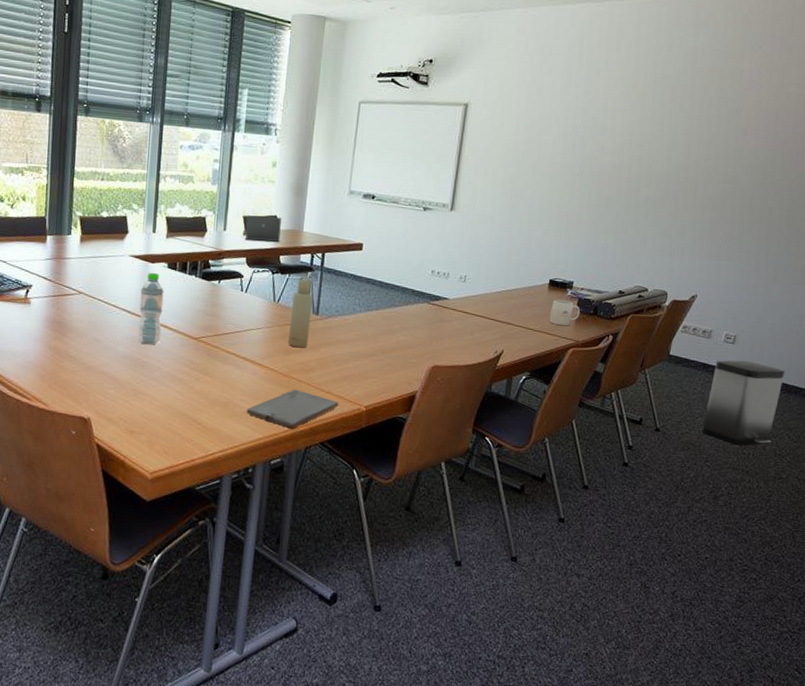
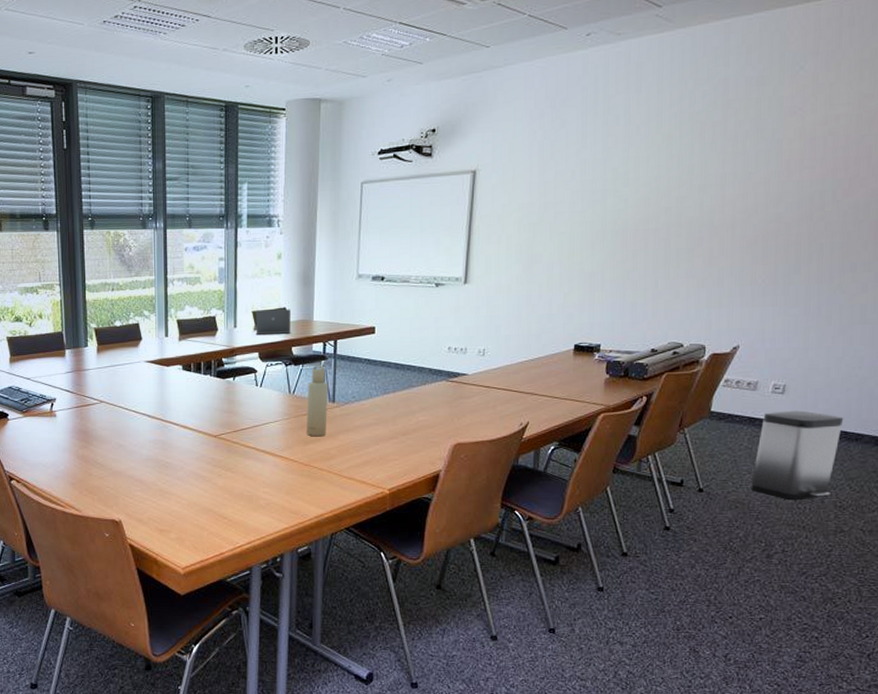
water bottle: present [137,273,164,345] -> none [159,376,182,446]
tablet: present [246,389,339,429] -> none [270,478,362,517]
mug: present [549,299,580,326] -> none [576,364,609,392]

